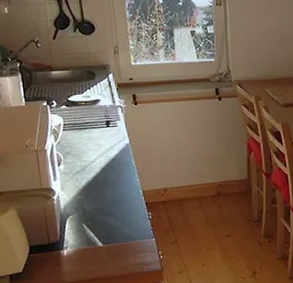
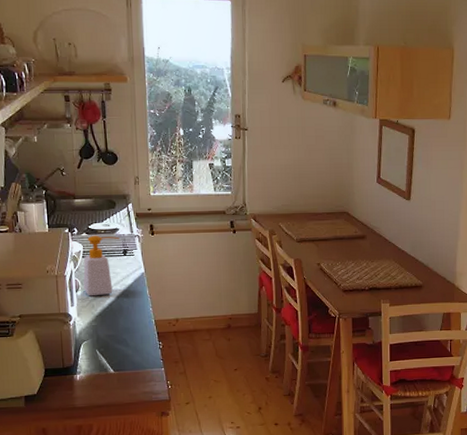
soap bottle: none [64,107,101,170] -> present [83,235,120,297]

